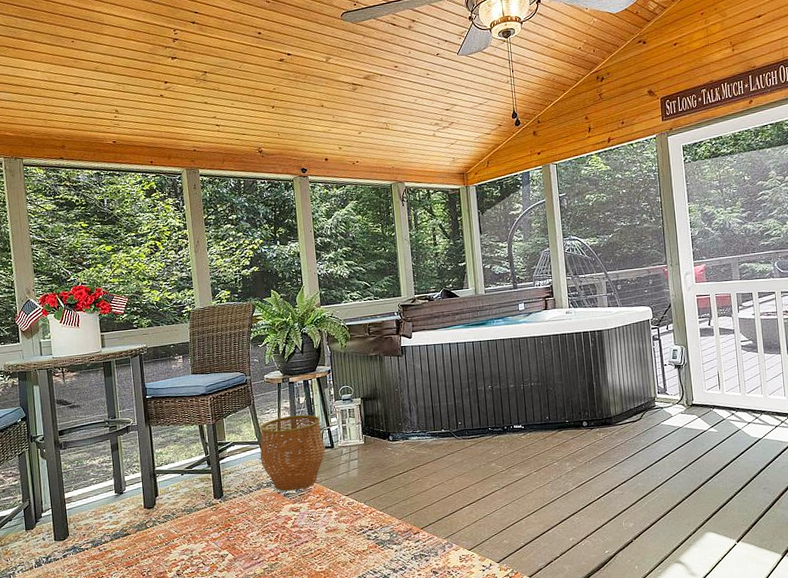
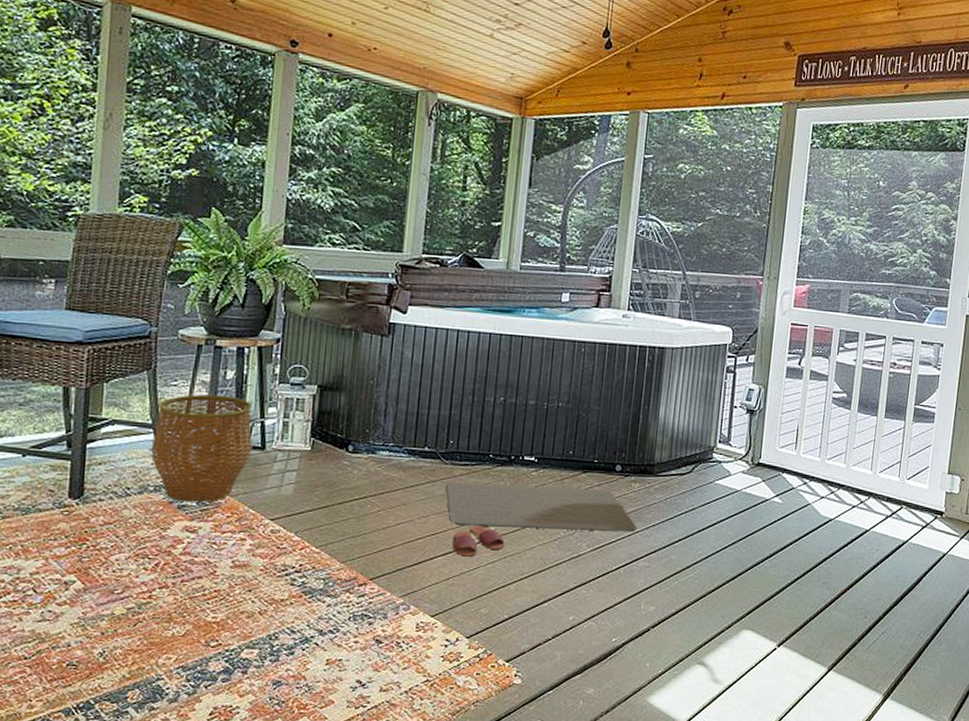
bath mat: none [462,441,608,481] -> present [446,482,638,532]
slippers: none [474,480,512,504] -> present [452,526,505,557]

